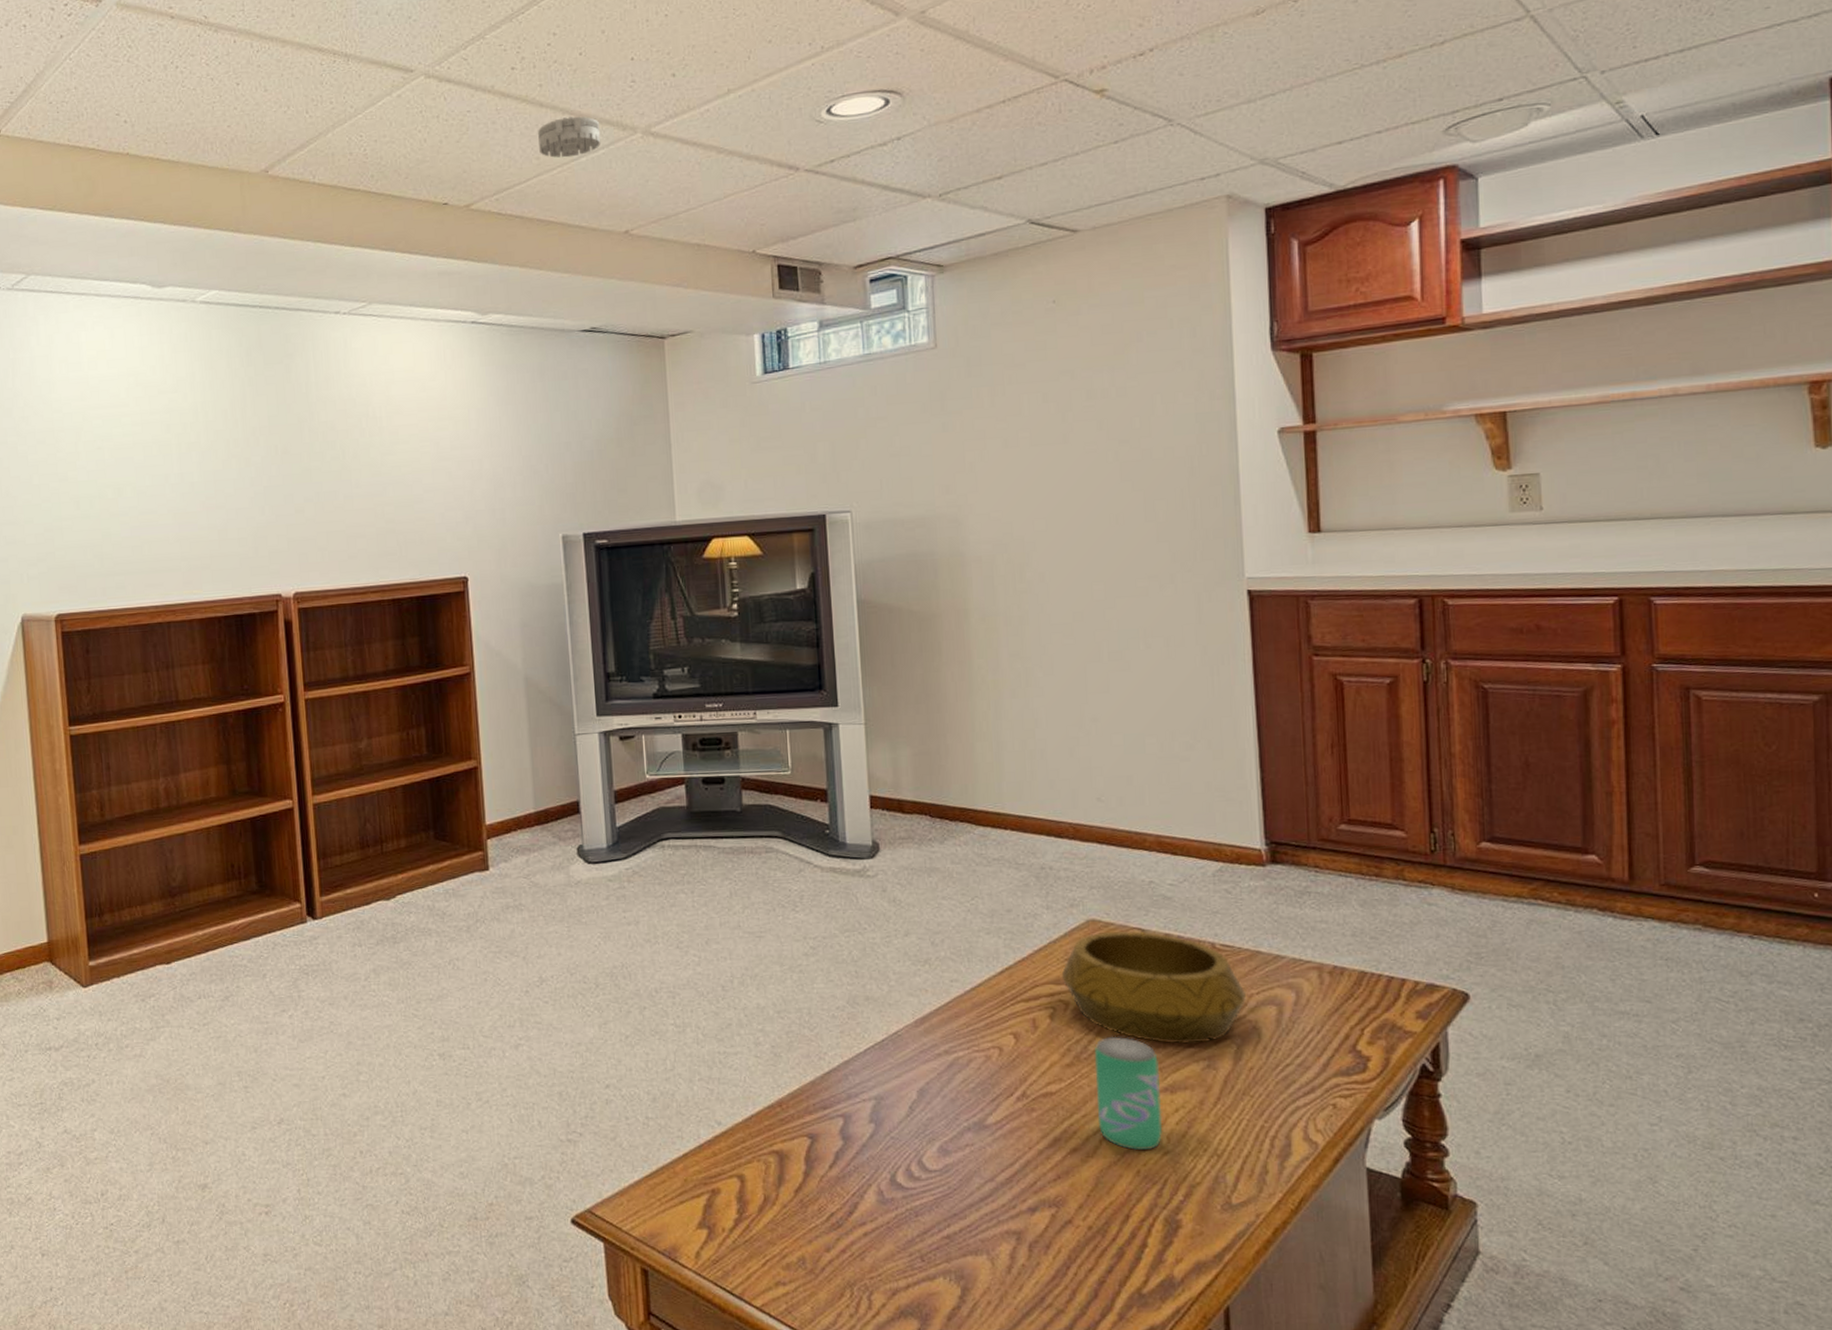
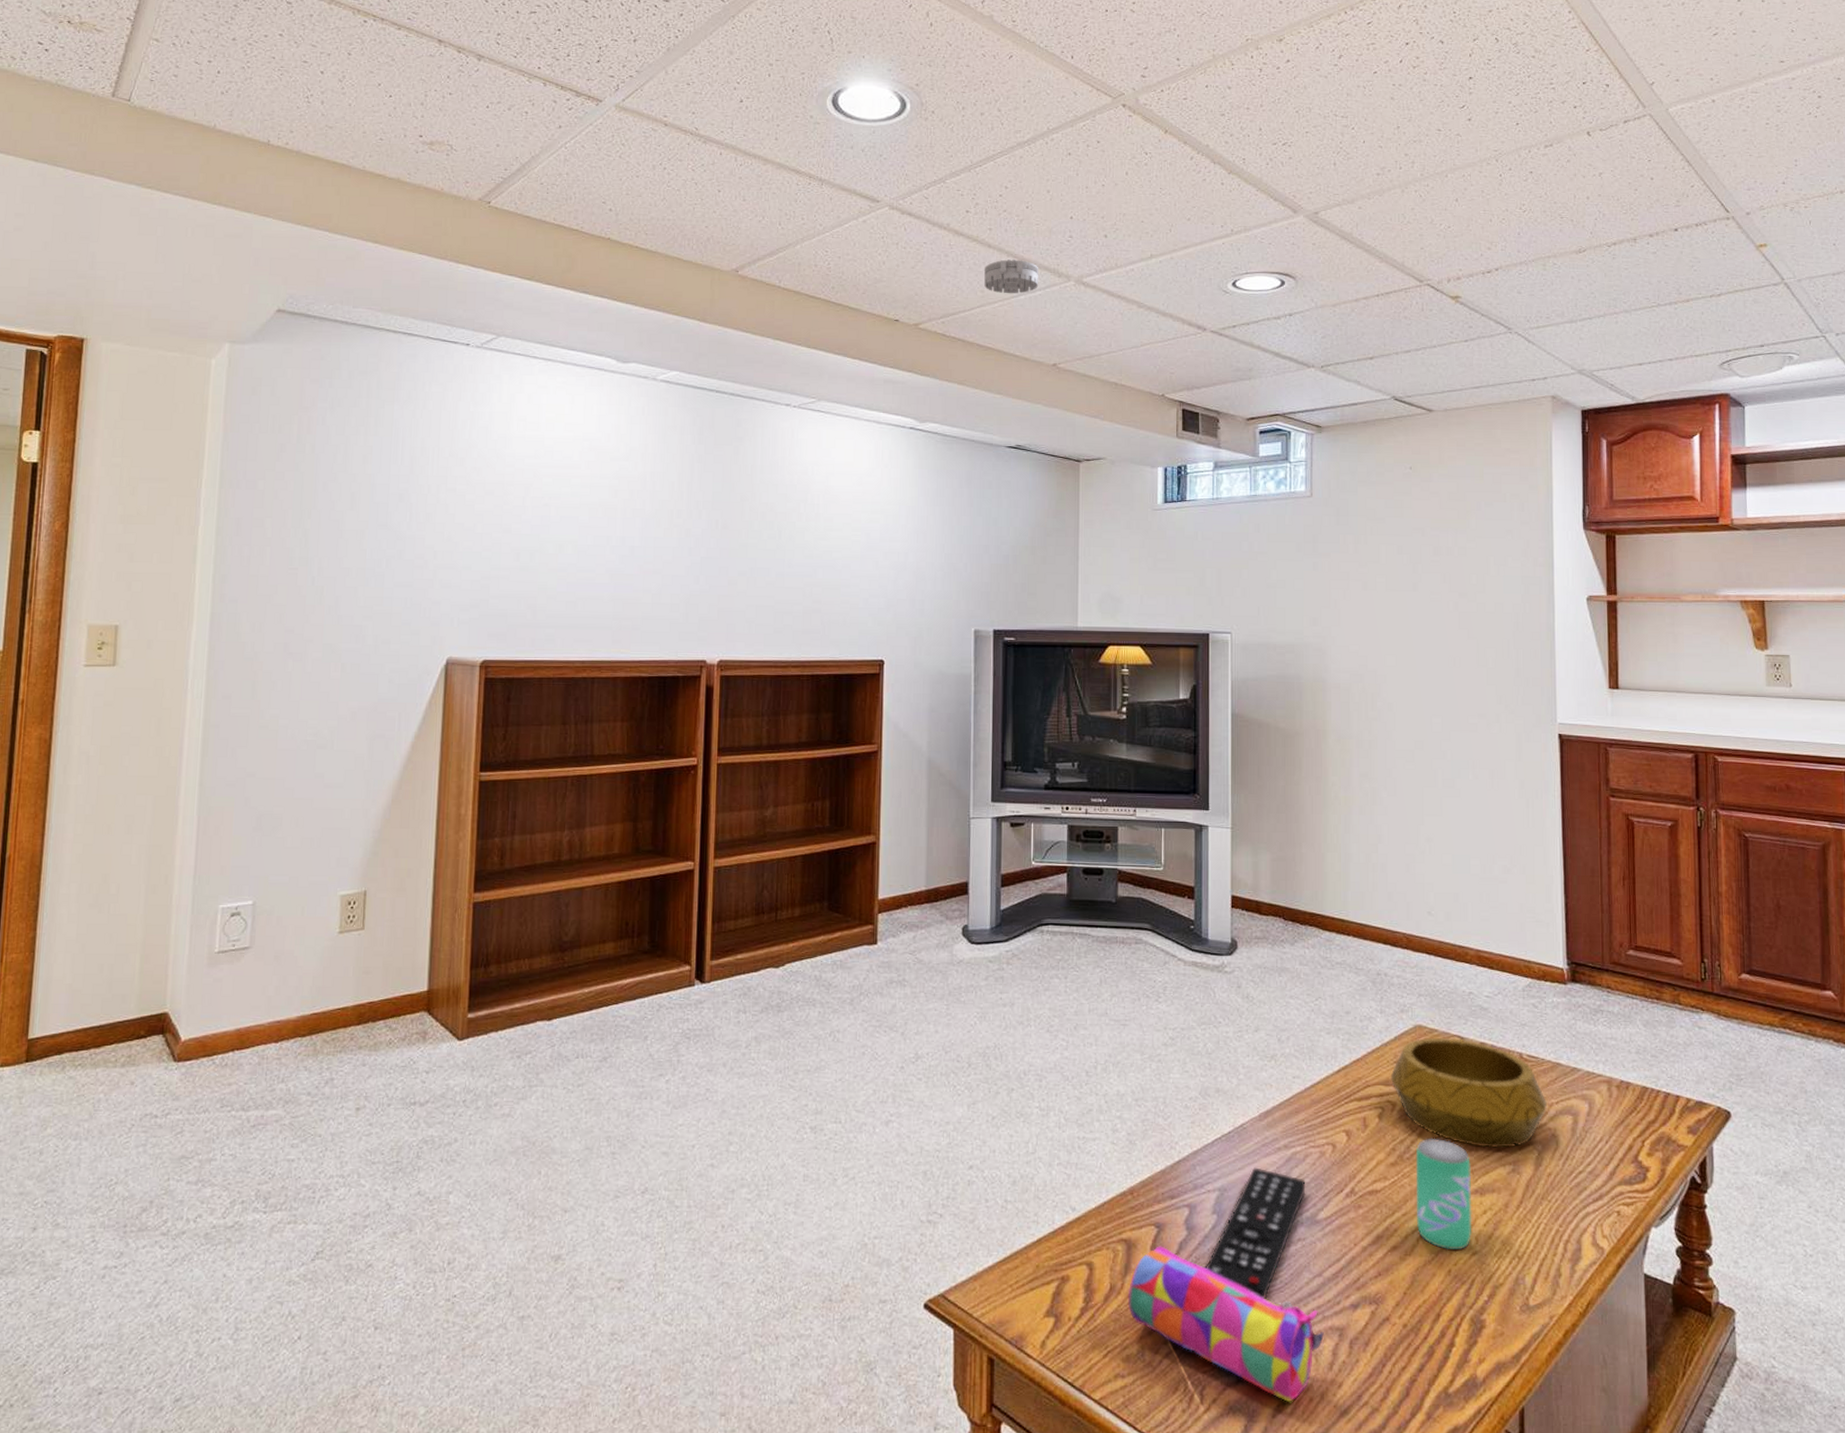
pencil case: none [783,1156,1000,1307] -> present [1127,1246,1324,1403]
remote control: none [864,1074,972,1205] -> present [1204,1167,1306,1299]

